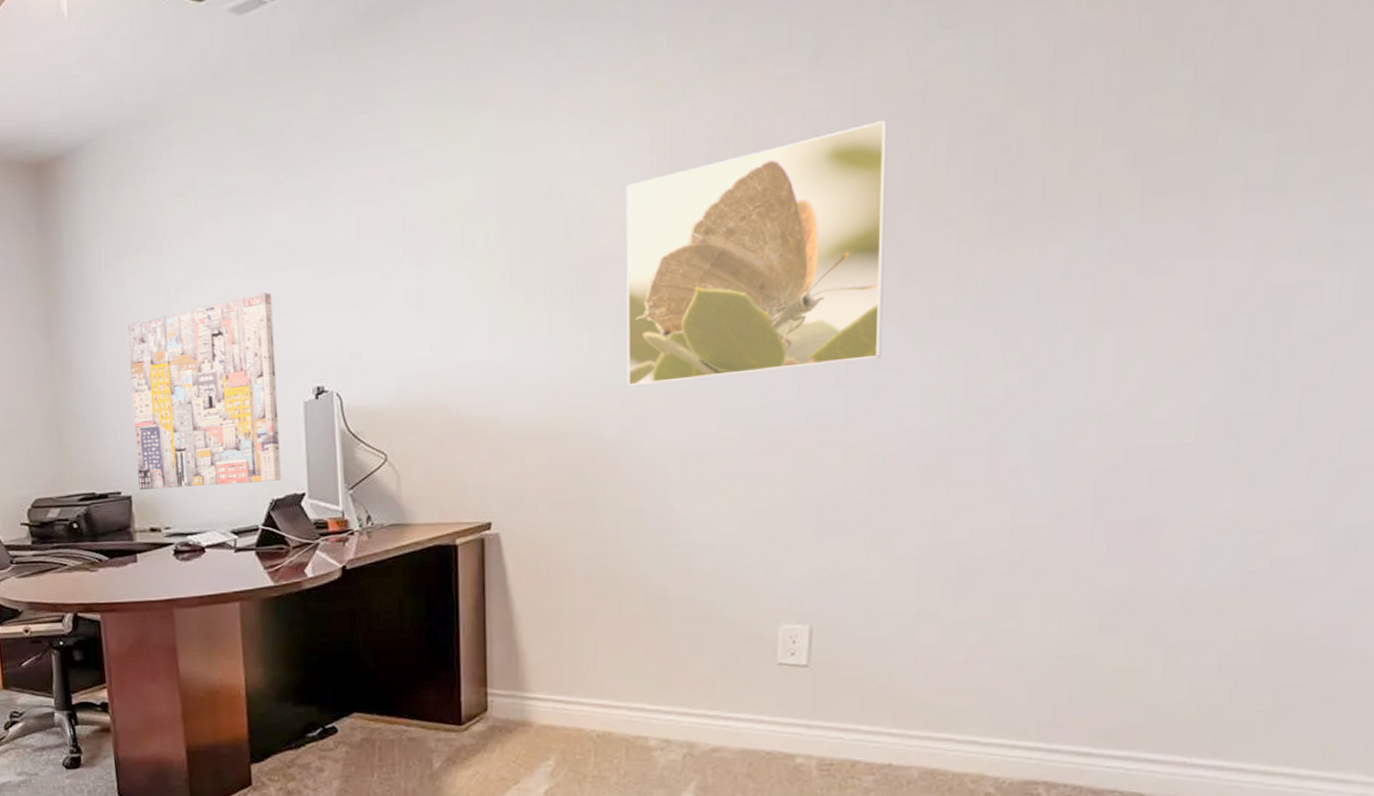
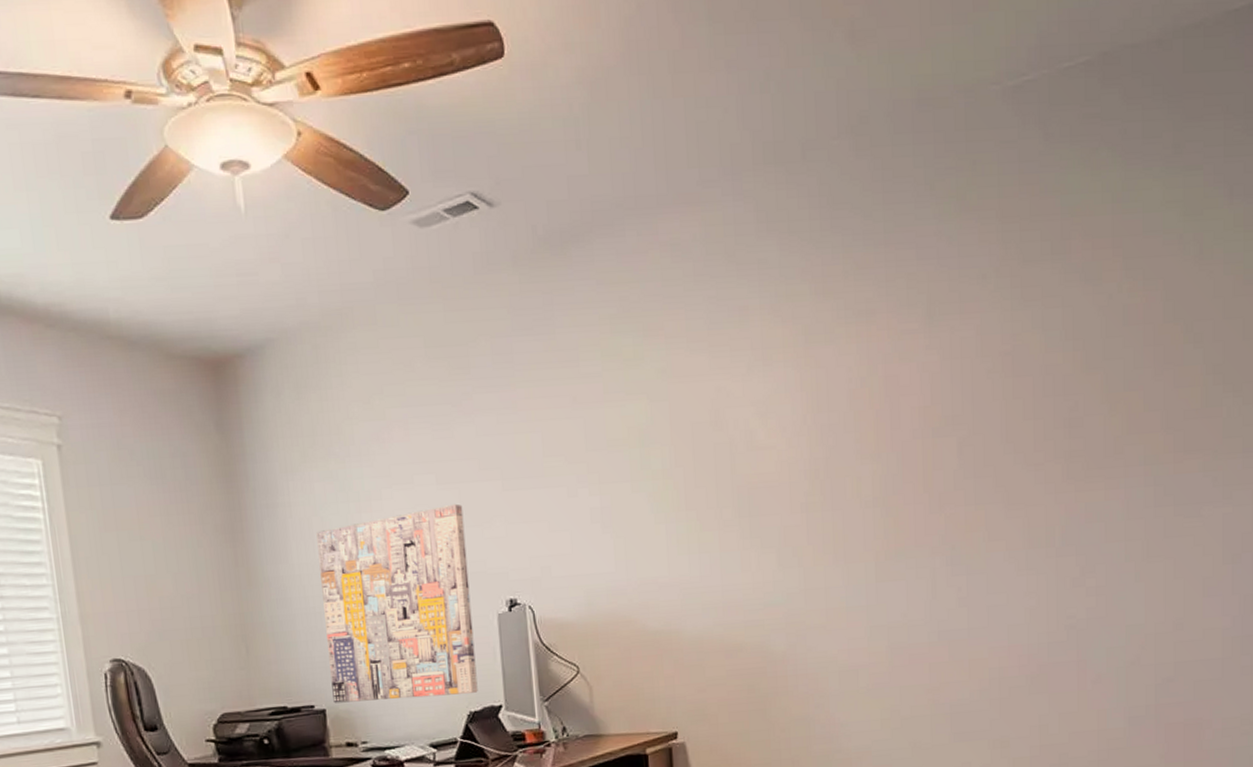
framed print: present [625,120,887,387] -> none [781,375,993,604]

